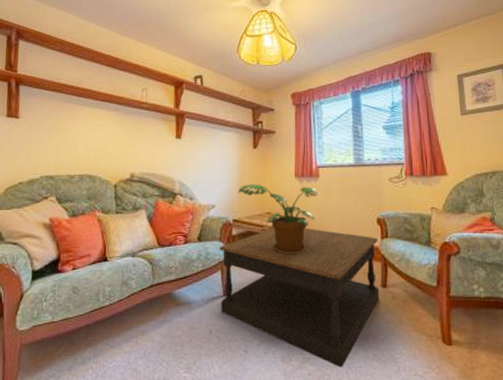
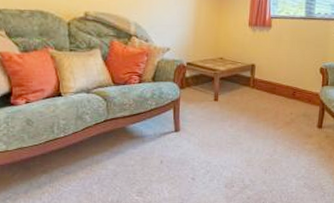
coffee table: present [219,227,380,368] -> none [172,72,319,193]
potted plant: present [237,184,320,254] -> none [192,30,271,97]

